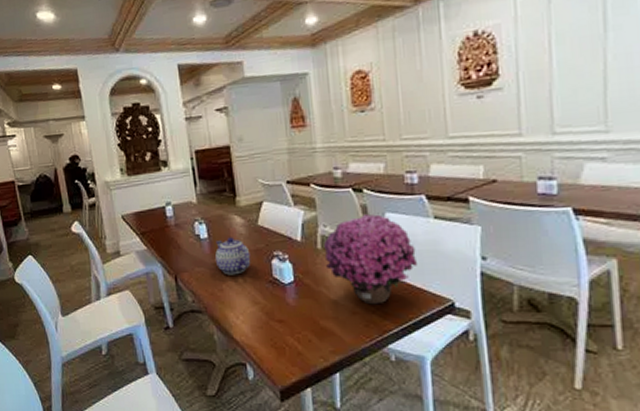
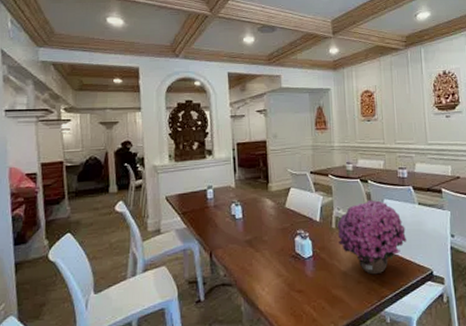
teapot: present [215,237,251,275] -> none [248,217,278,251]

